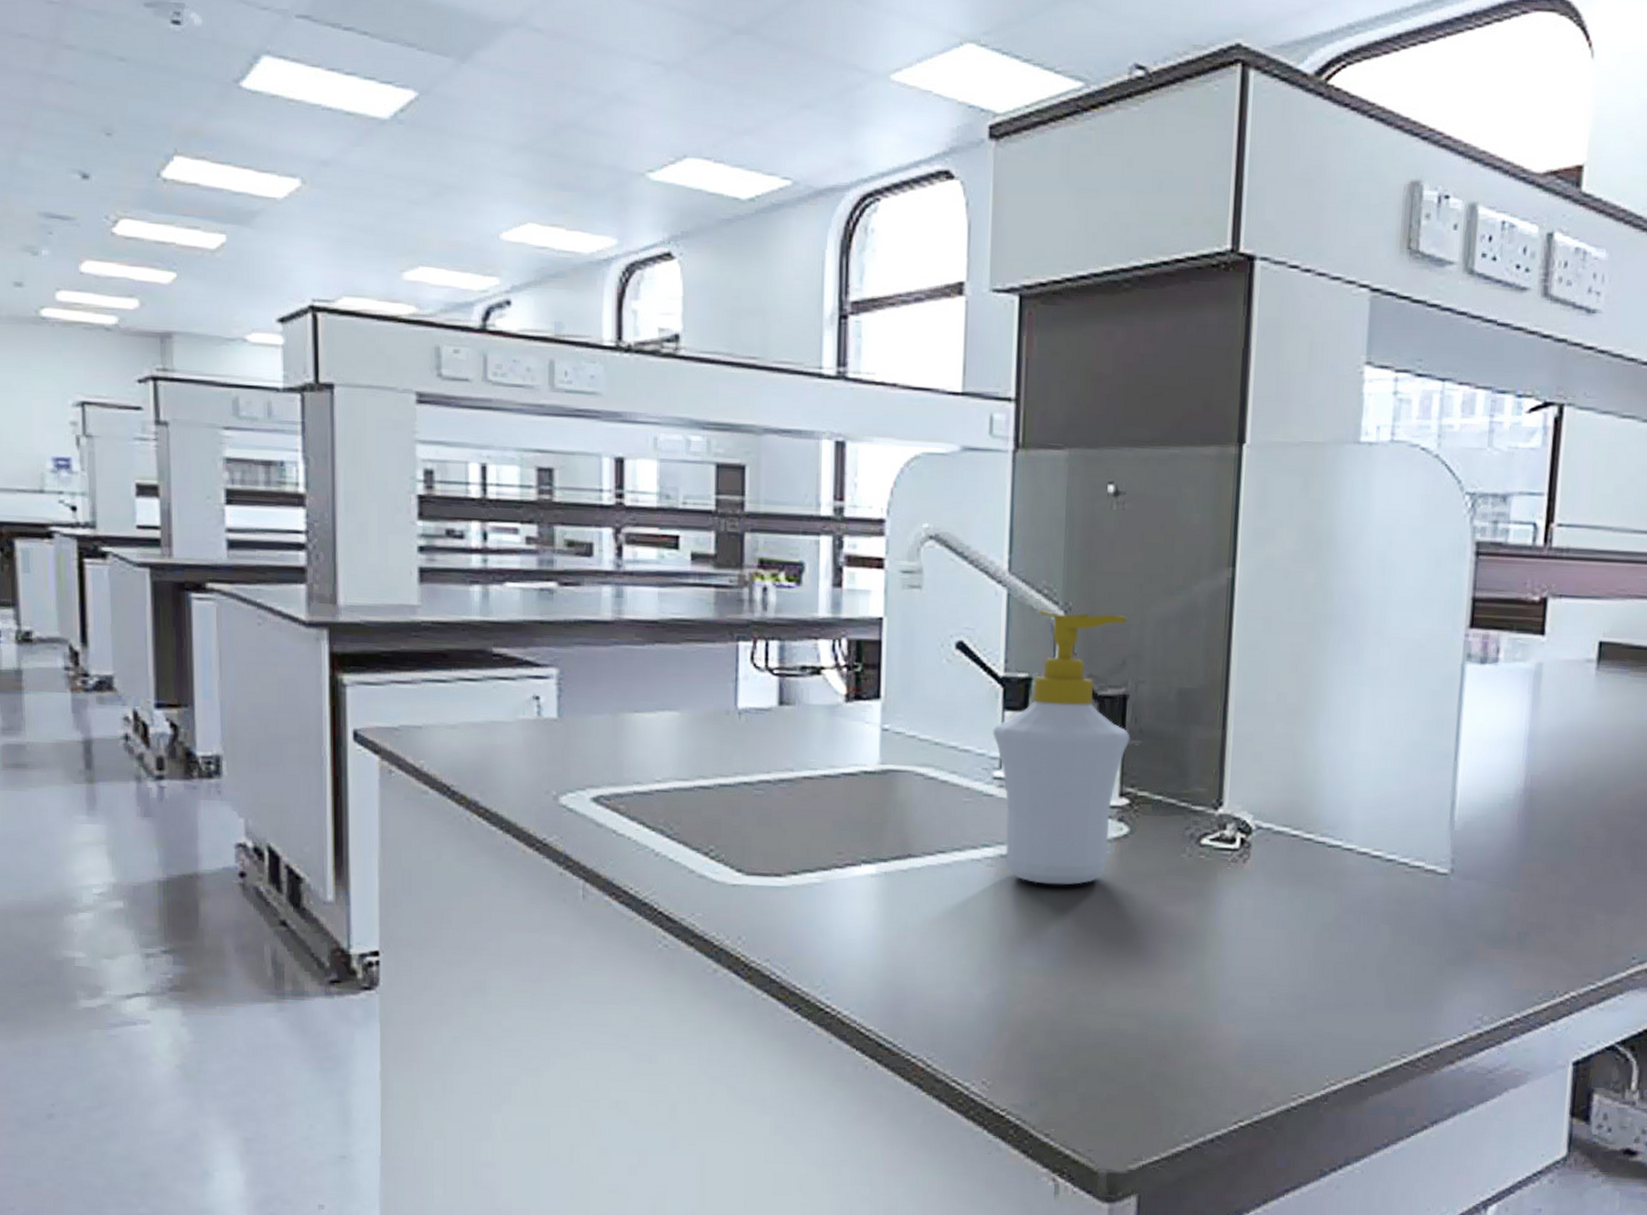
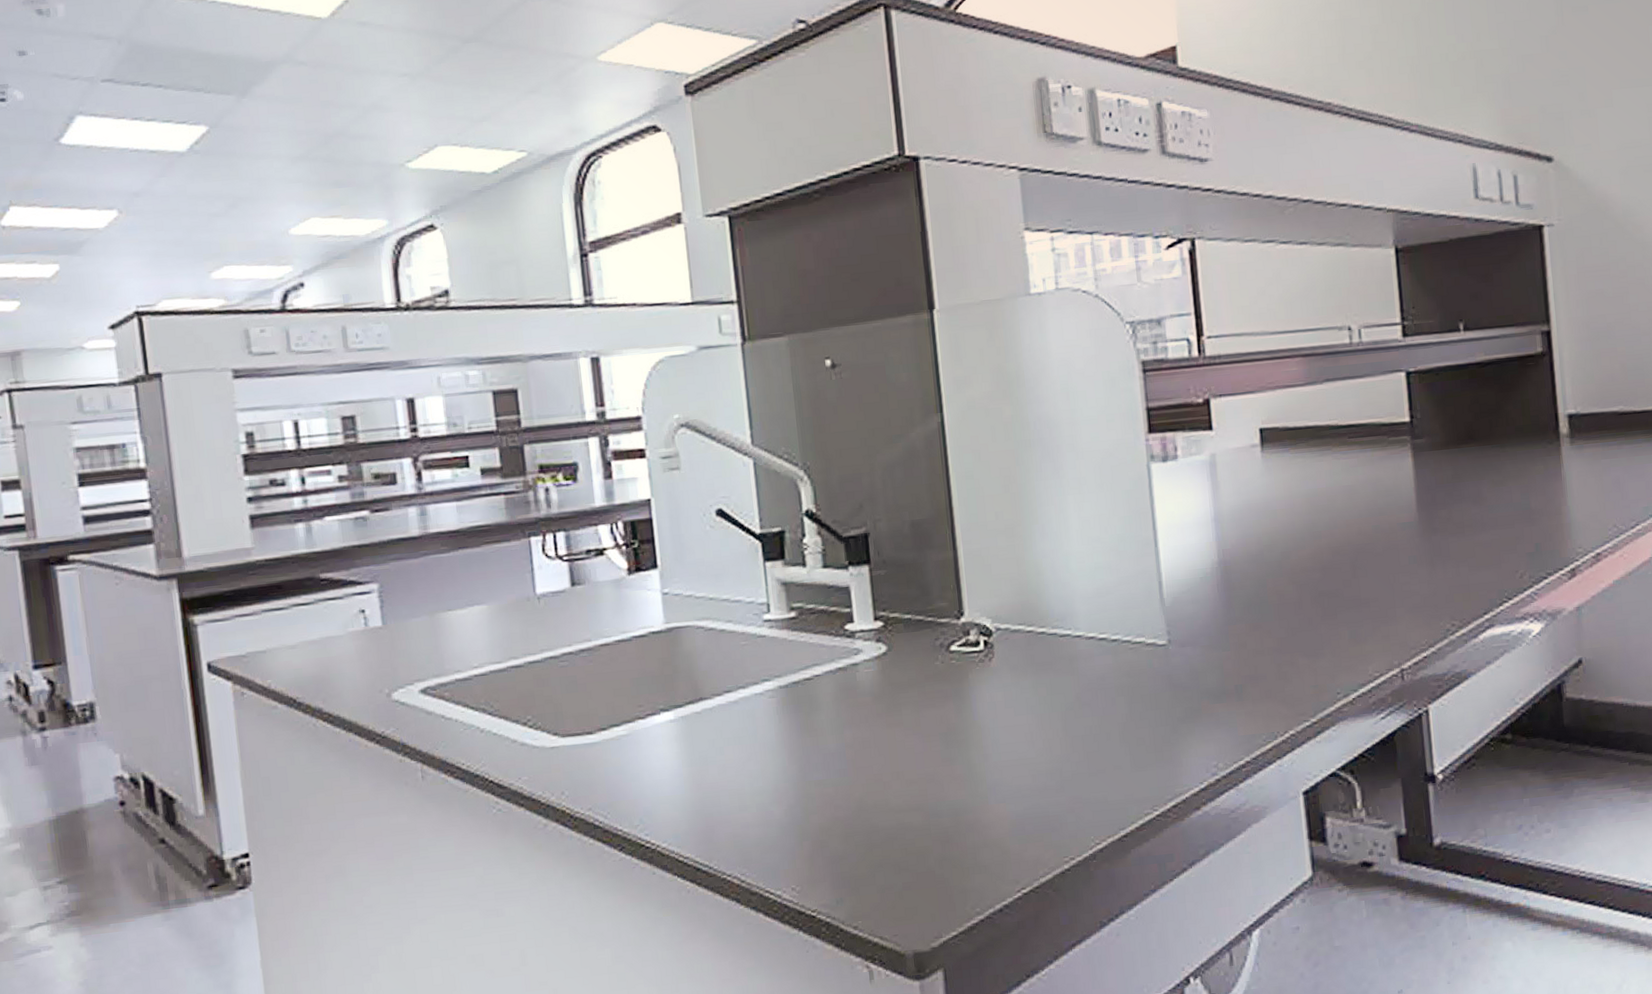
soap bottle: present [992,609,1130,885] -> none [757,467,876,706]

